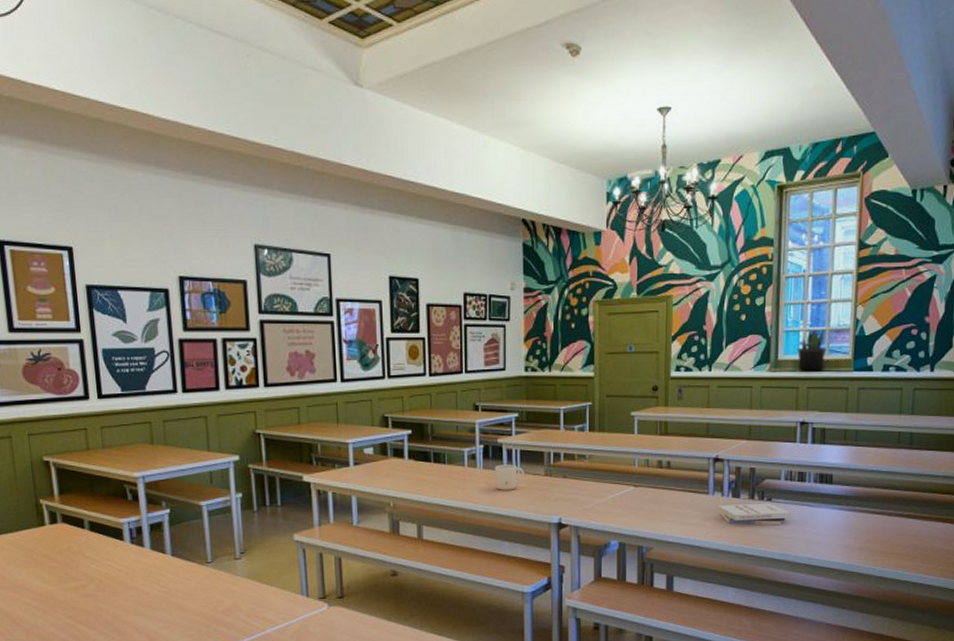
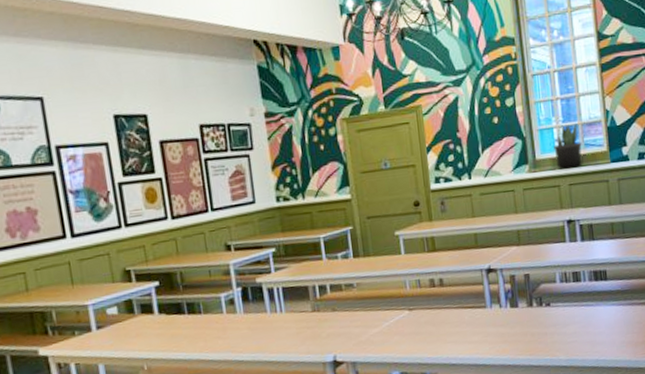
mug: present [494,464,525,490] -> none [256,304,291,335]
books: present [716,503,792,526] -> none [496,308,573,336]

